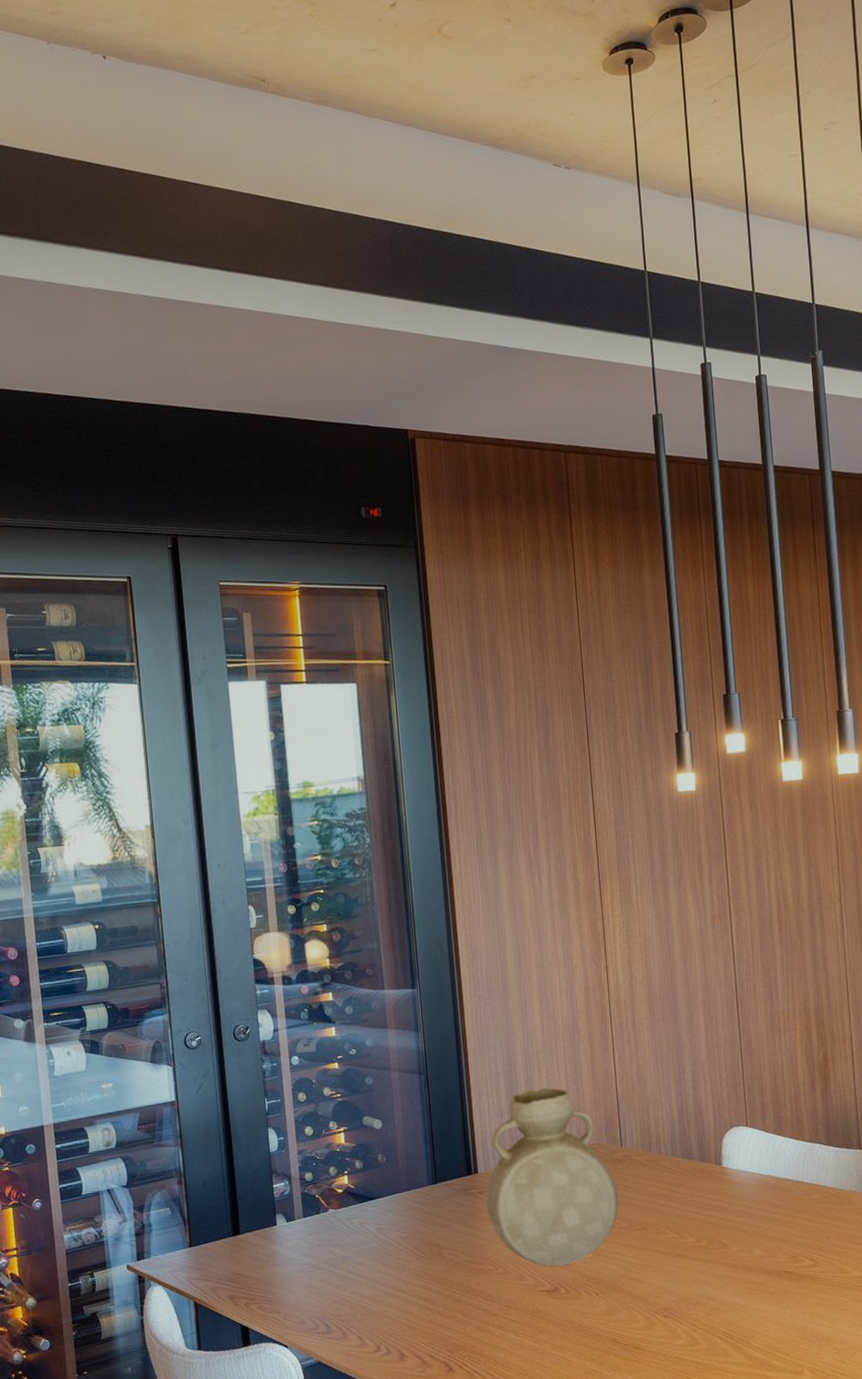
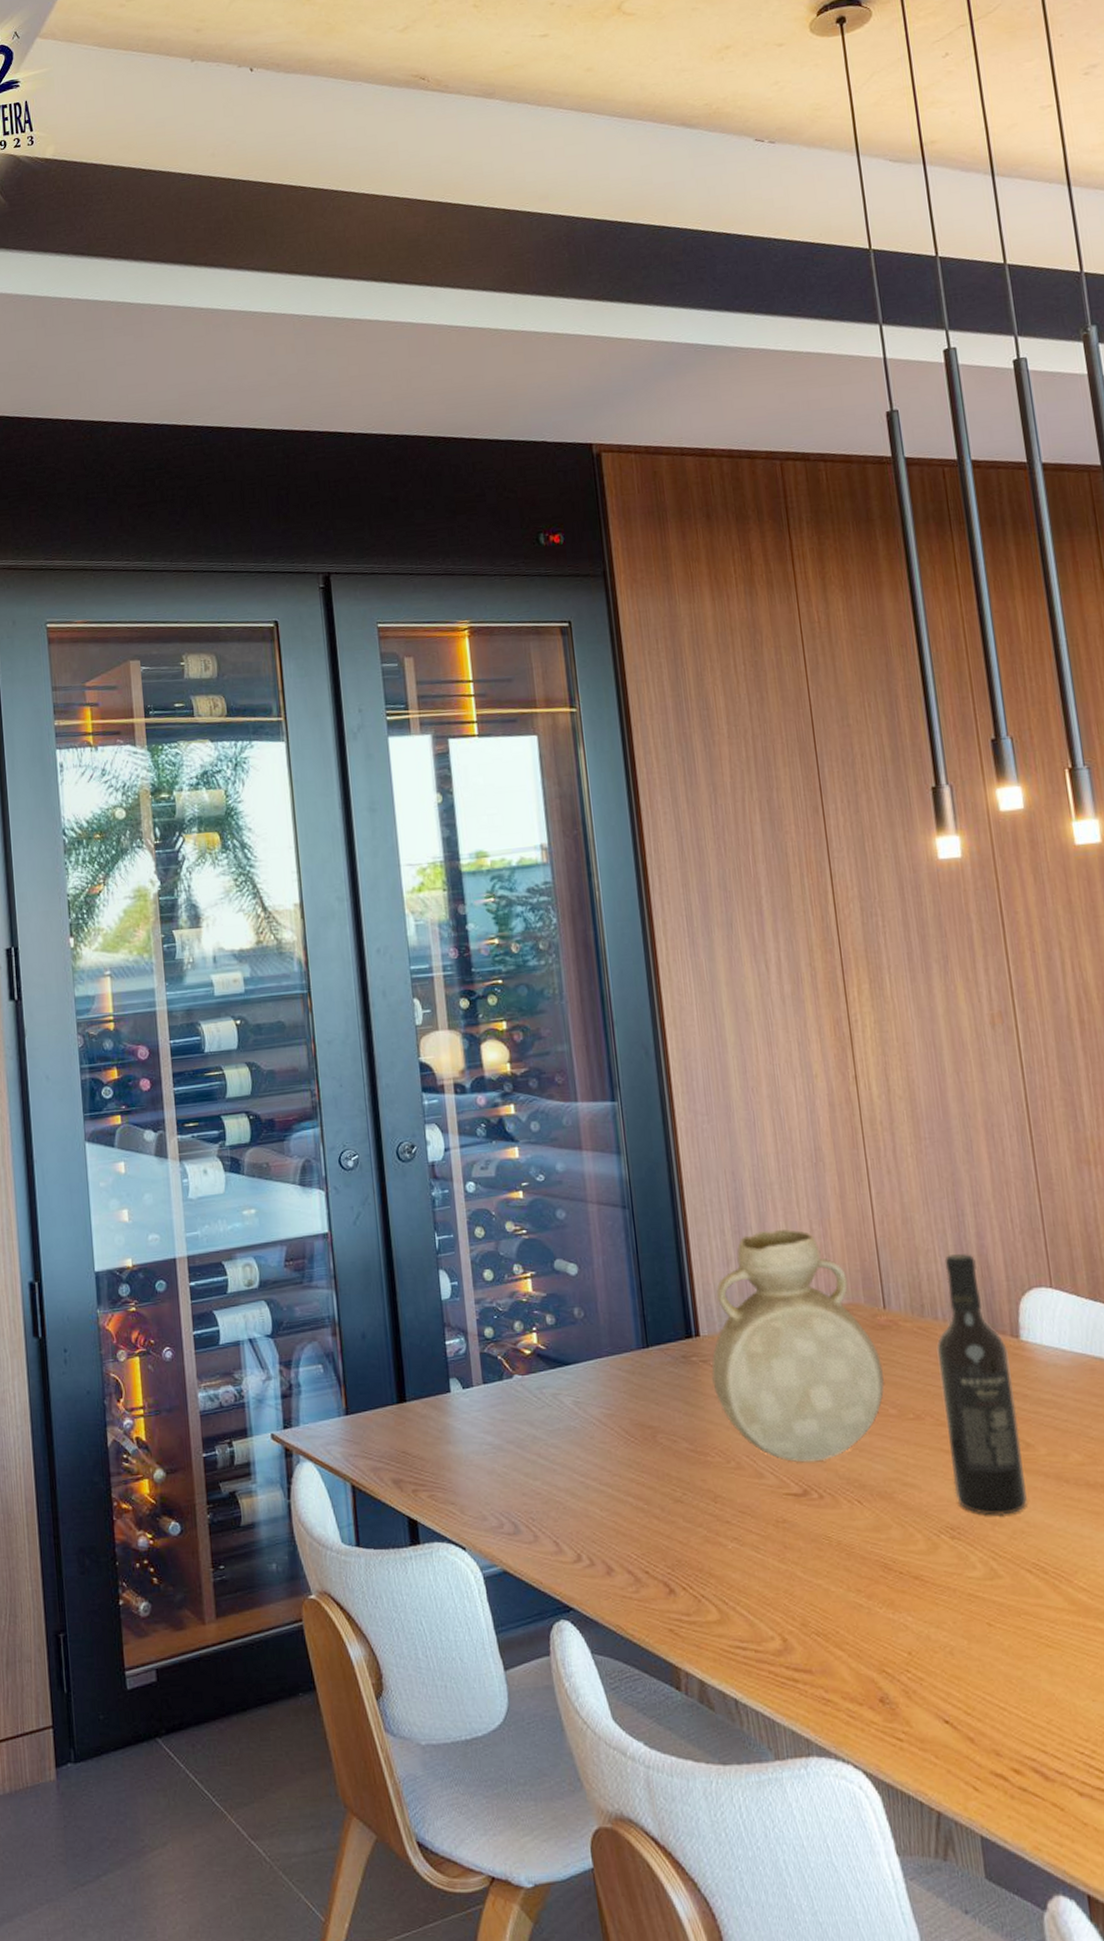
wine bottle: none [659,1102,721,1299] -> present [936,1254,1027,1516]

